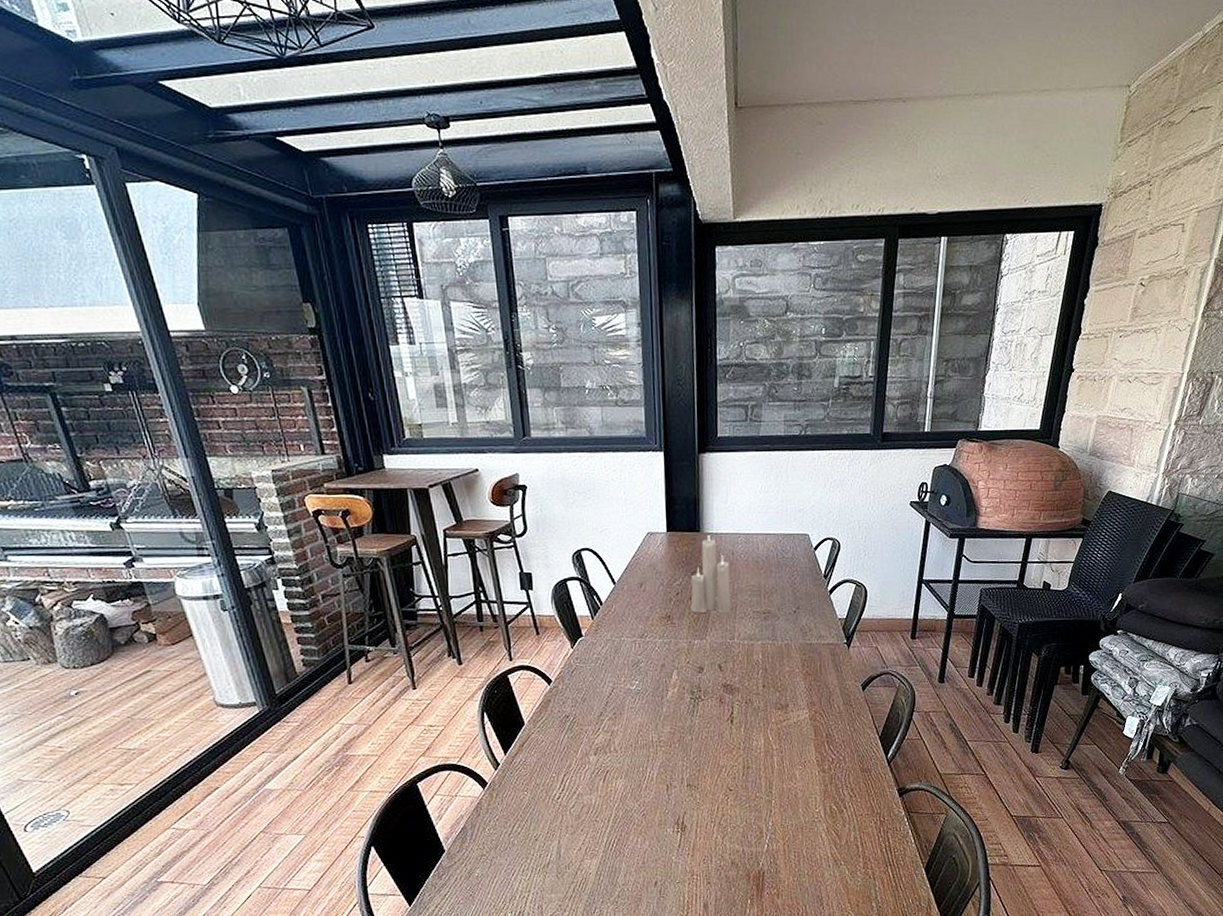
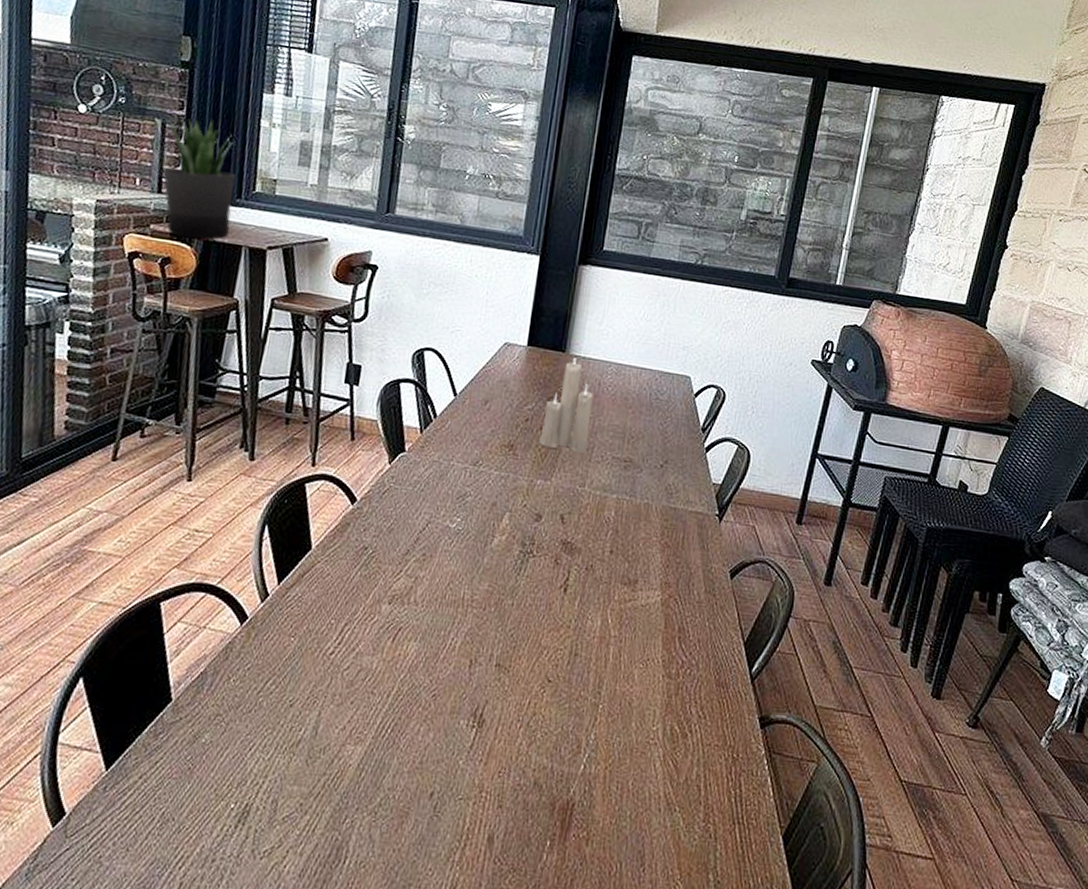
planter: none [313,376,393,490] -> present [162,110,236,239]

